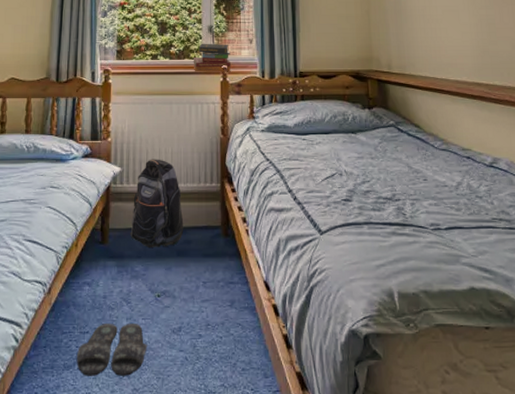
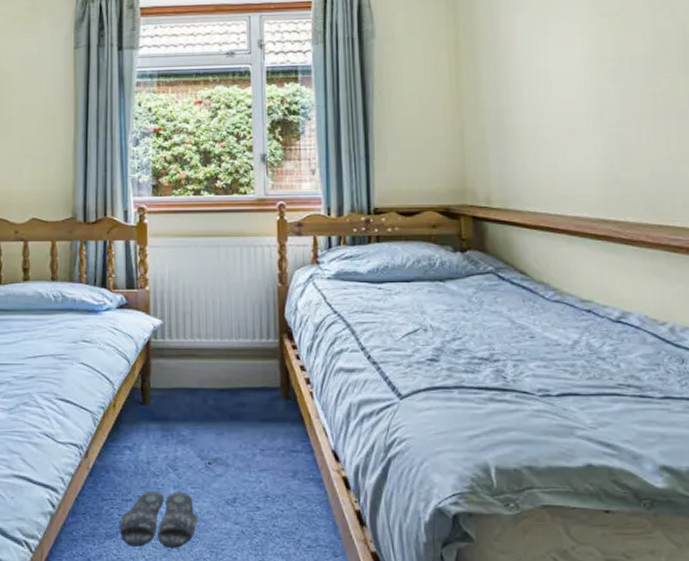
backpack: present [130,159,184,247] -> none [175,310,237,410]
books: present [193,43,231,72] -> none [243,175,289,210]

